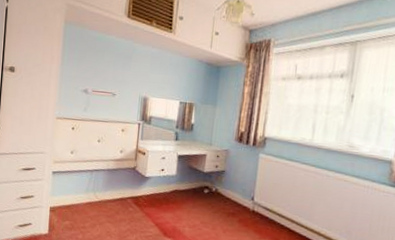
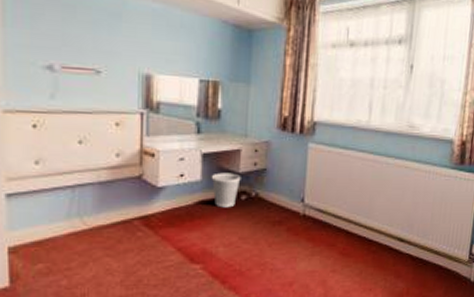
wastebasket: none [183,170,205,198] -> present [211,172,241,208]

